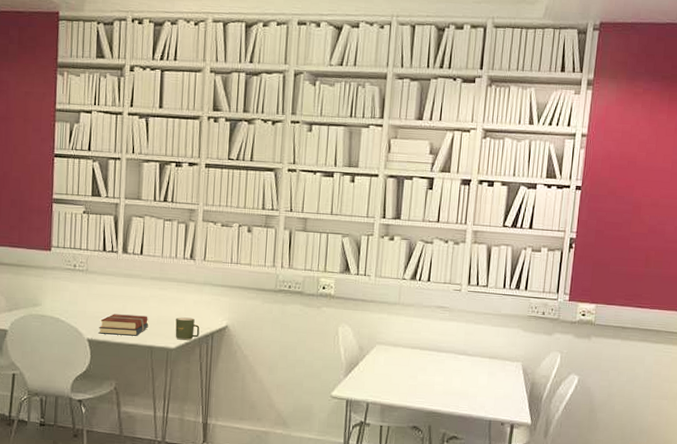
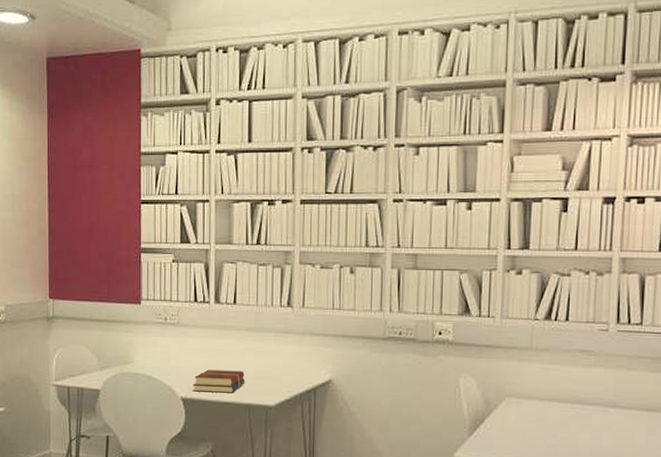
mug: present [175,317,200,341] -> none [274,371,301,397]

